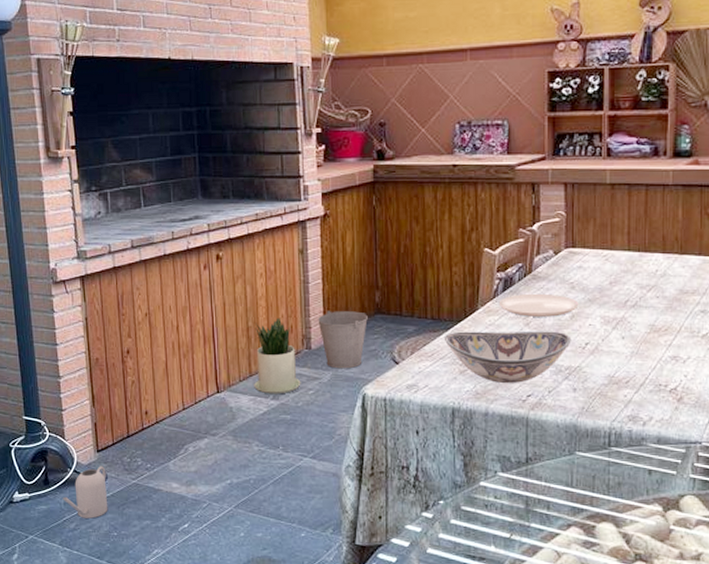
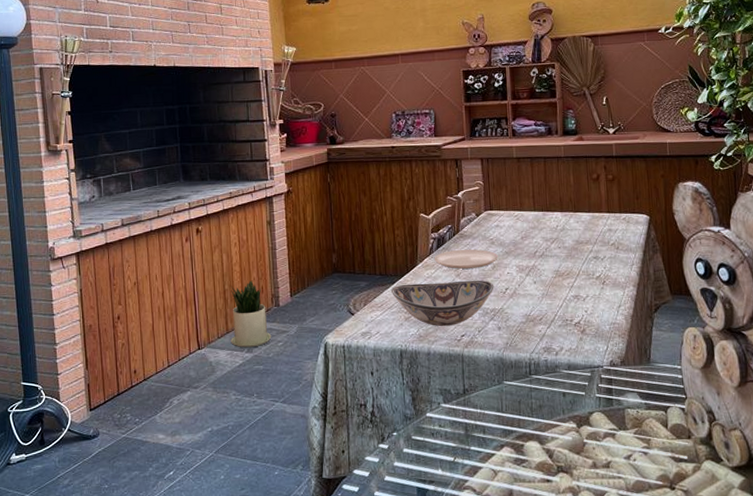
watering can: present [63,466,108,519] -> none [57,423,100,474]
bucket: present [318,310,368,369] -> none [284,271,327,322]

